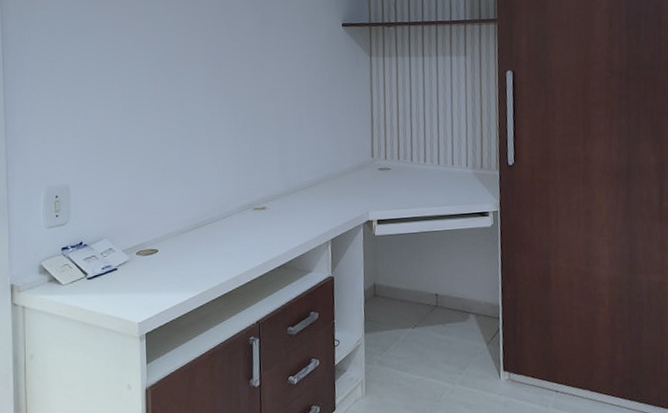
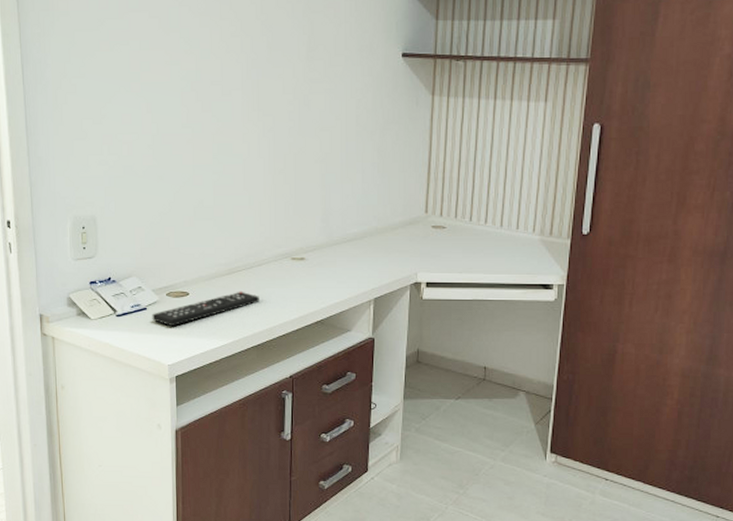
remote control: none [122,243,225,285] -> present [152,291,259,327]

